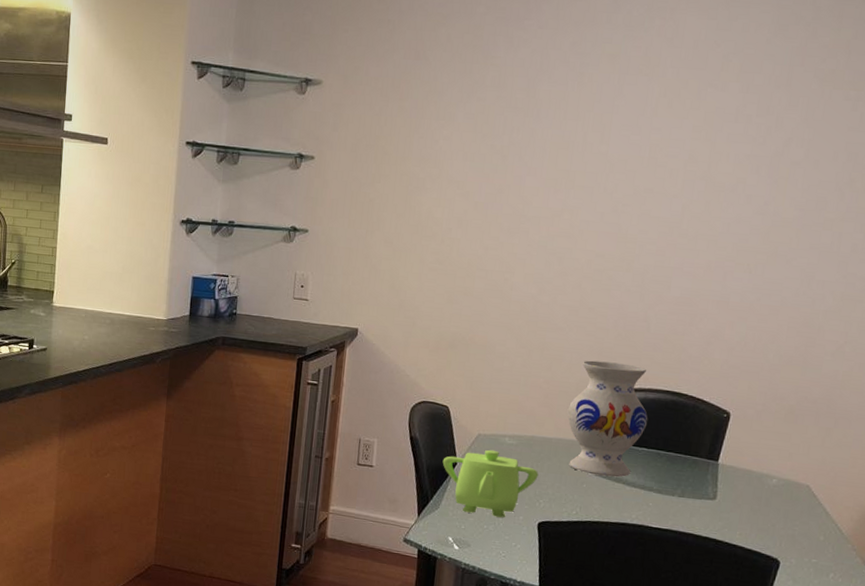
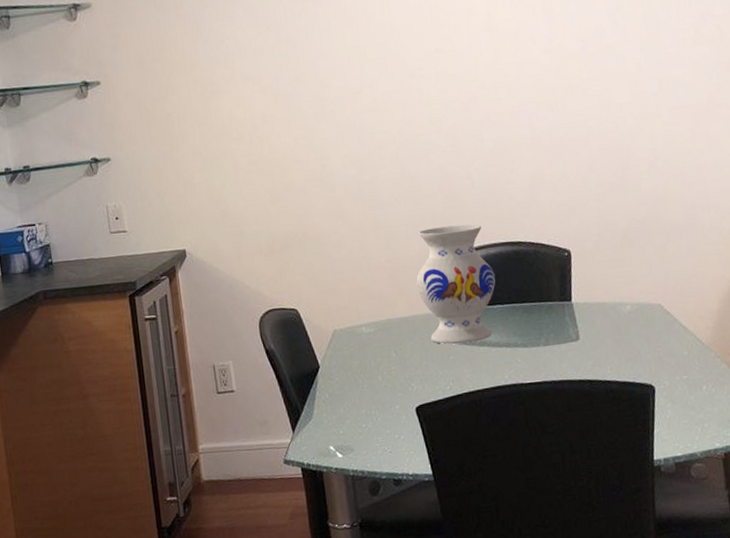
teapot: present [442,449,539,518] -> none [304,343,404,416]

